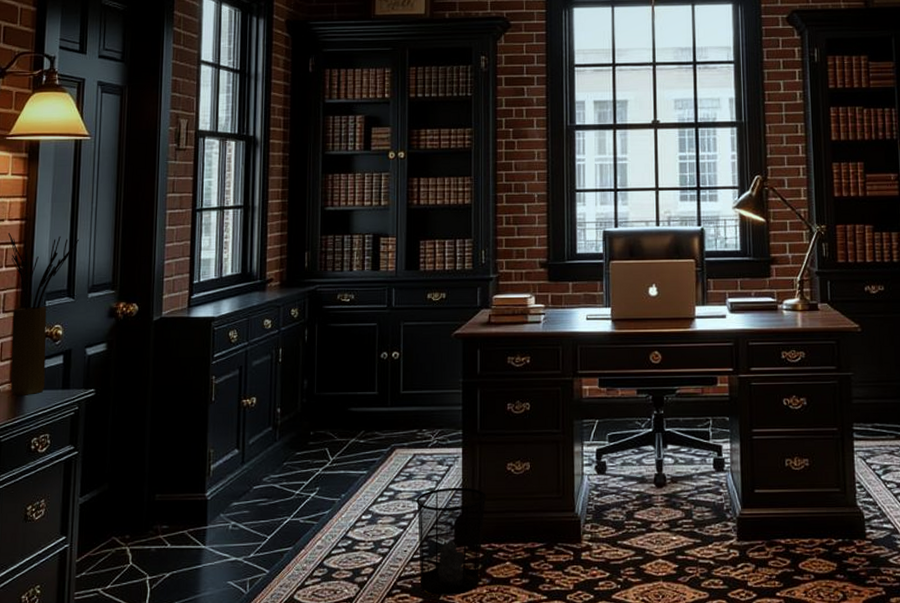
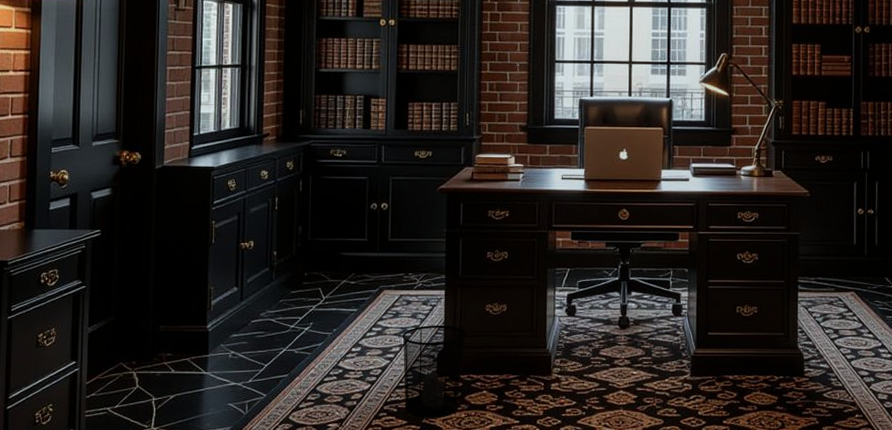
vase: present [7,233,80,396] -> none [13,83,83,234]

